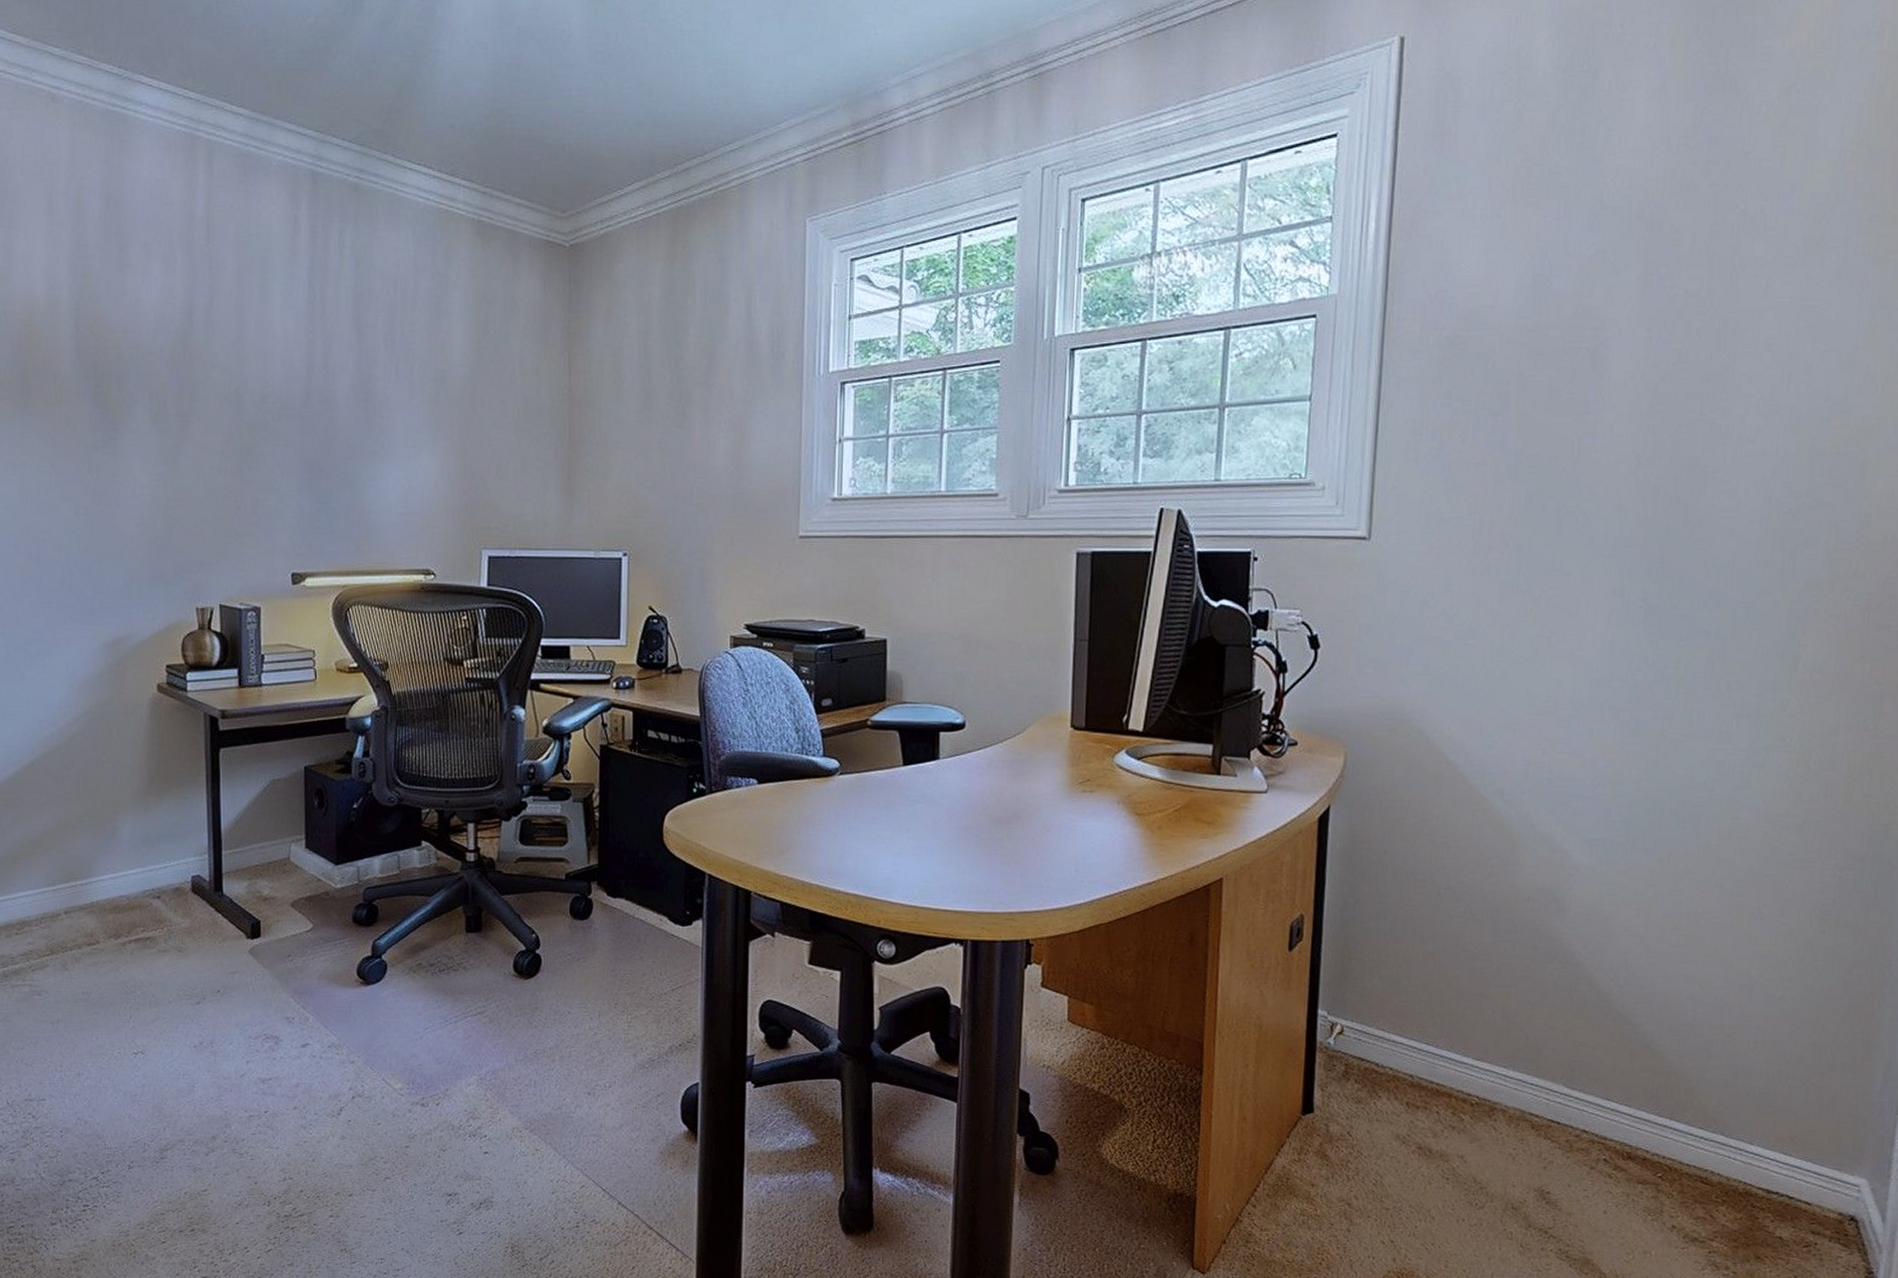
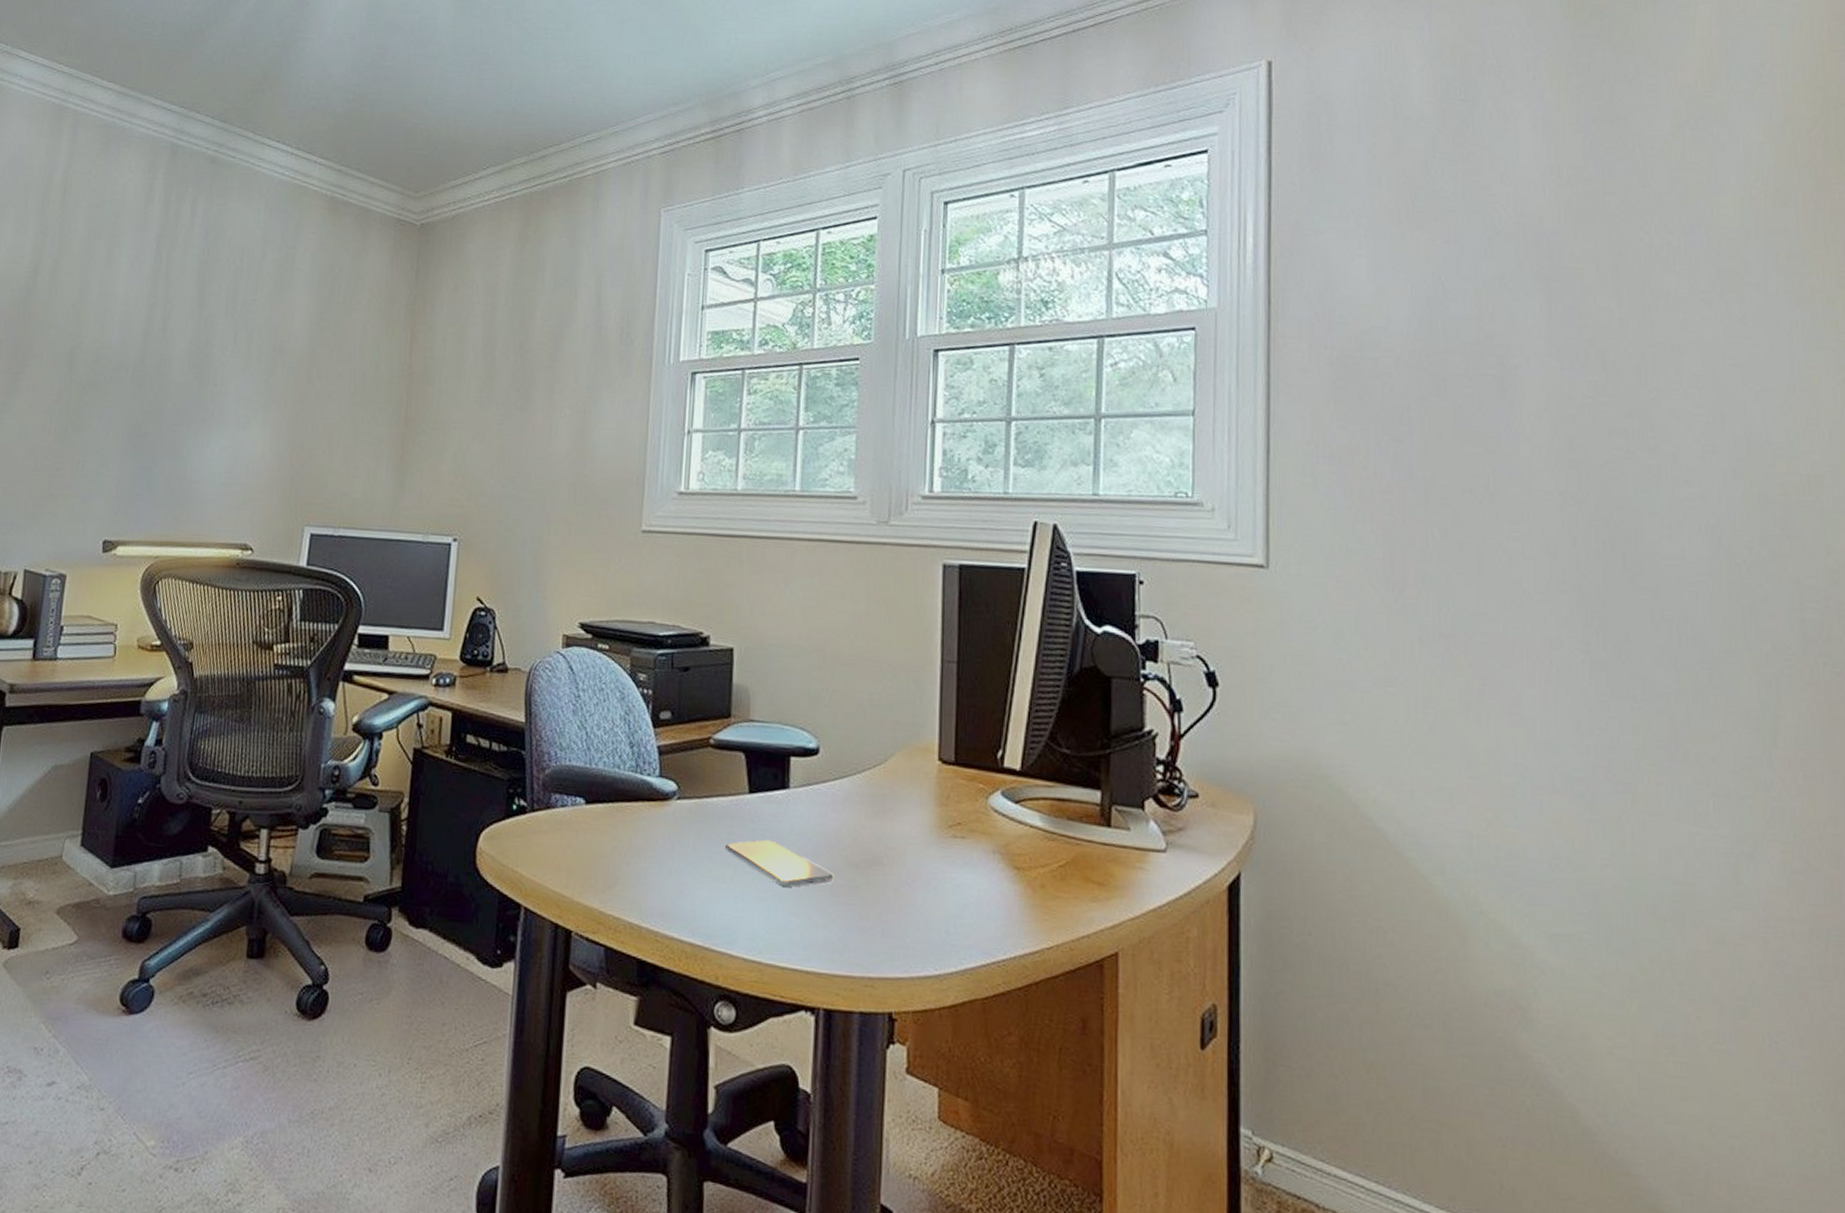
phone: none [882,804,979,842] -> present [724,839,834,887]

